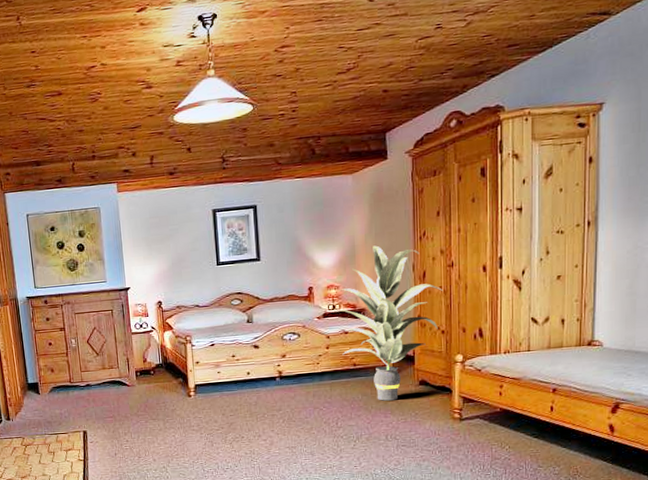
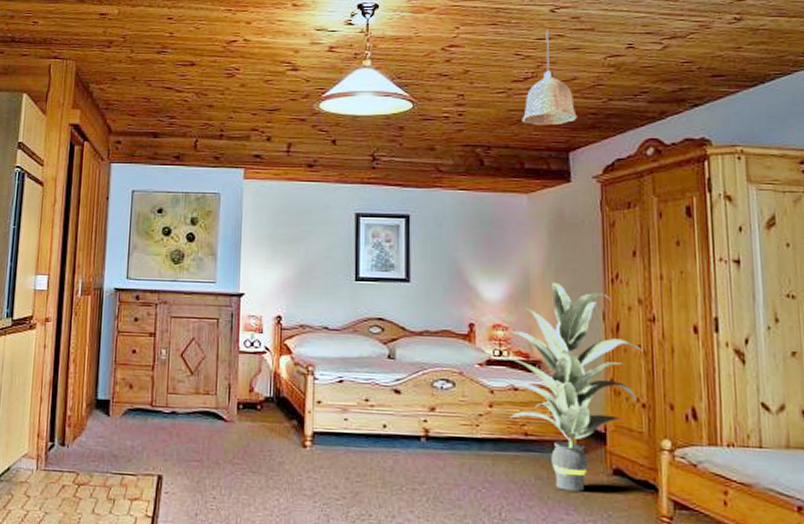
pendant lamp: none [346,20,392,112] -> present [522,30,577,126]

